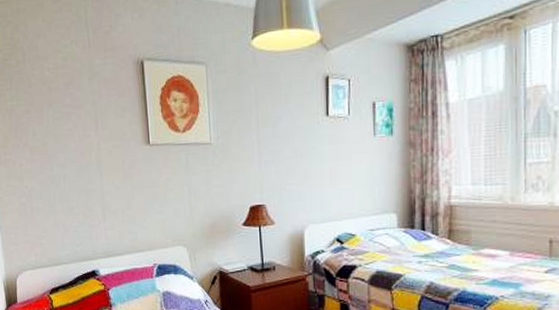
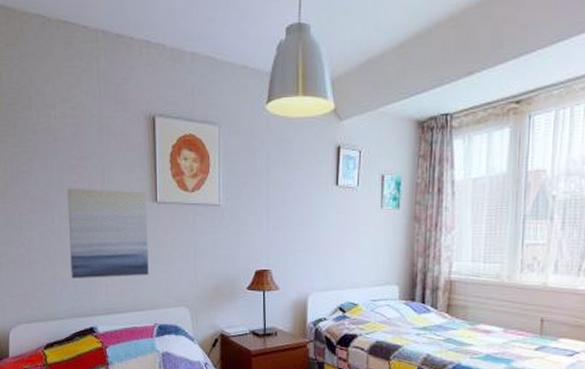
wall art: none [63,135,145,225] -> present [67,188,149,279]

